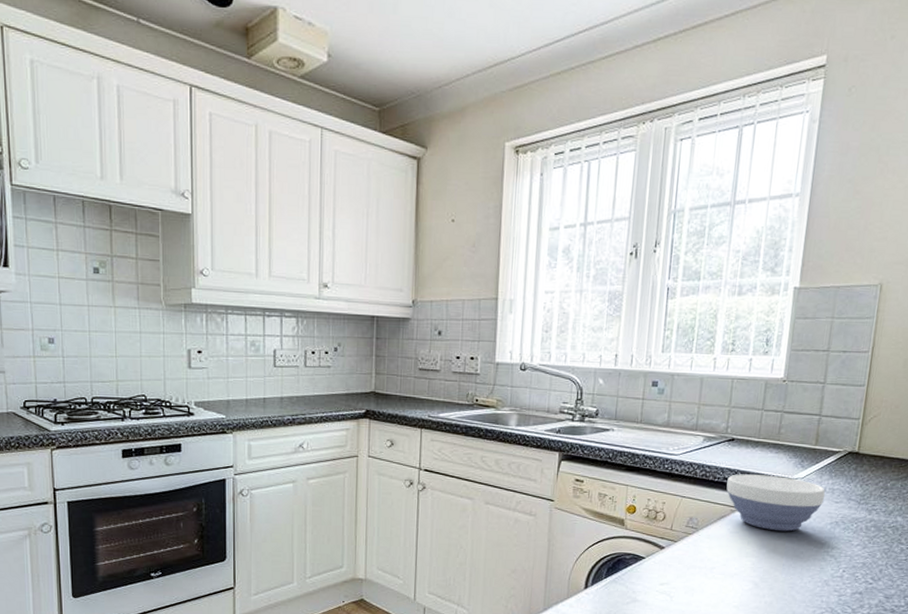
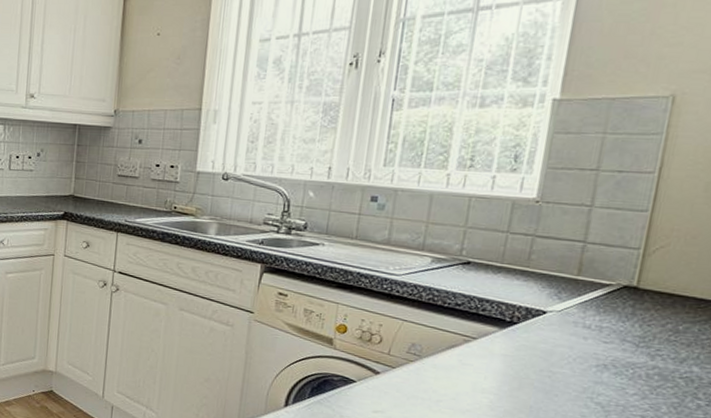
bowl: present [726,474,825,532] -> none [458,300,590,370]

